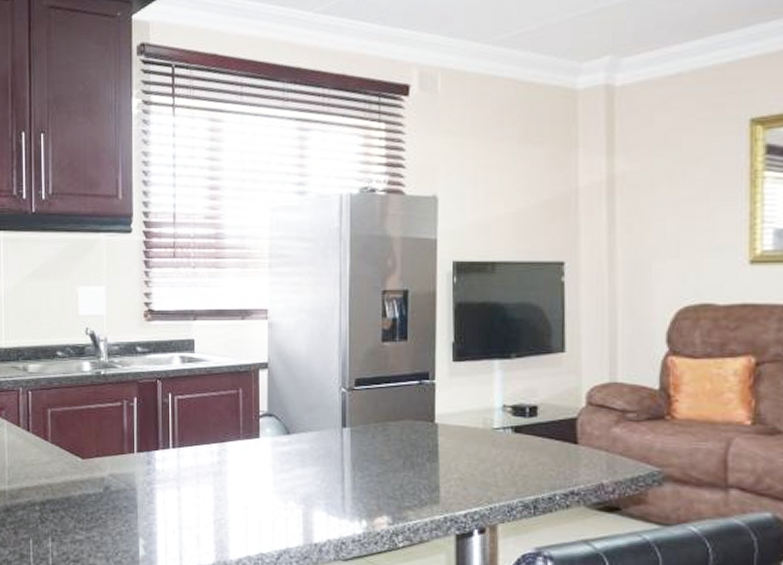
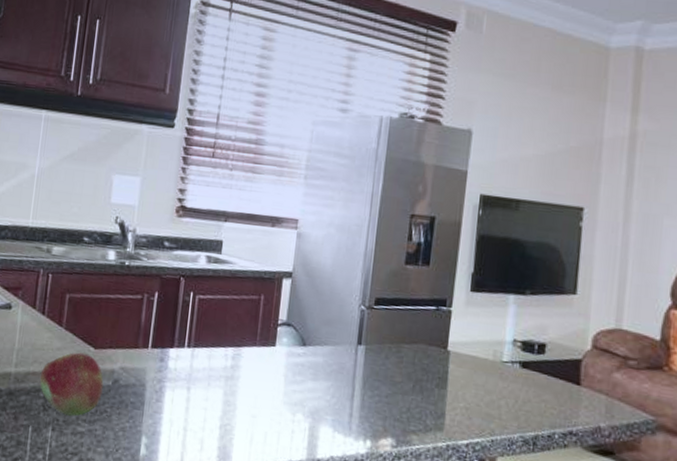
fruit: none [33,464,95,526] -> present [39,352,104,416]

